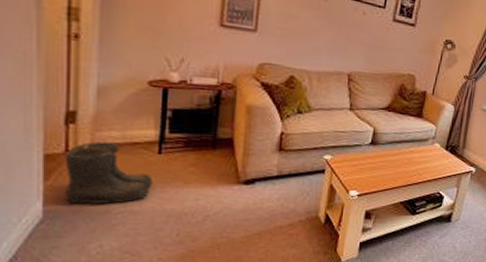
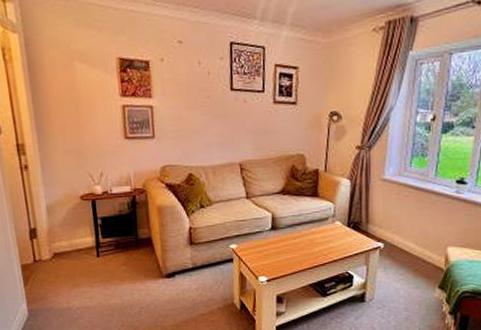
boots: present [64,141,153,205] -> none [34,251,98,304]

